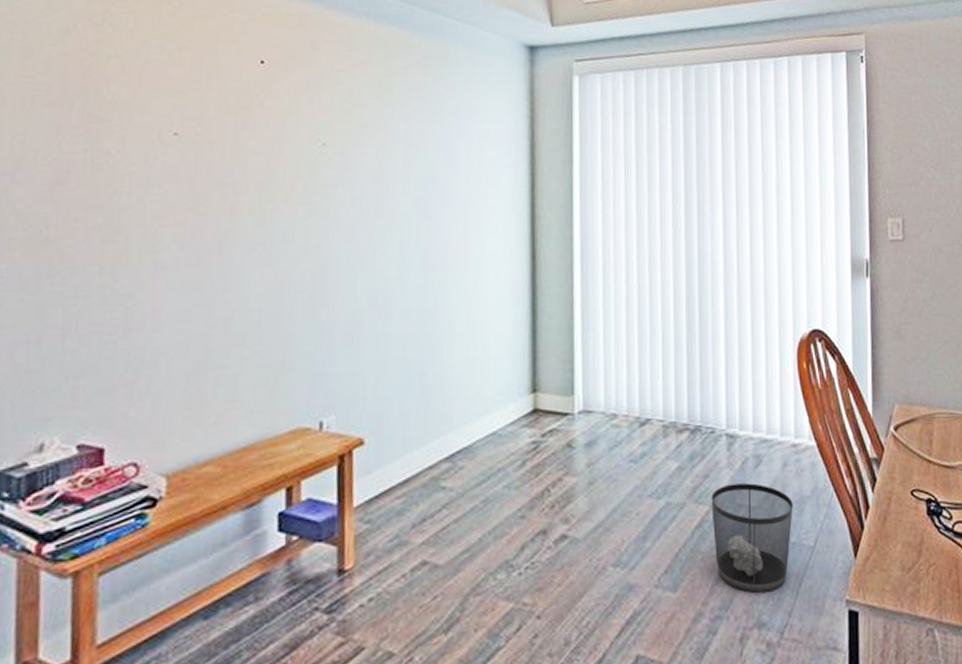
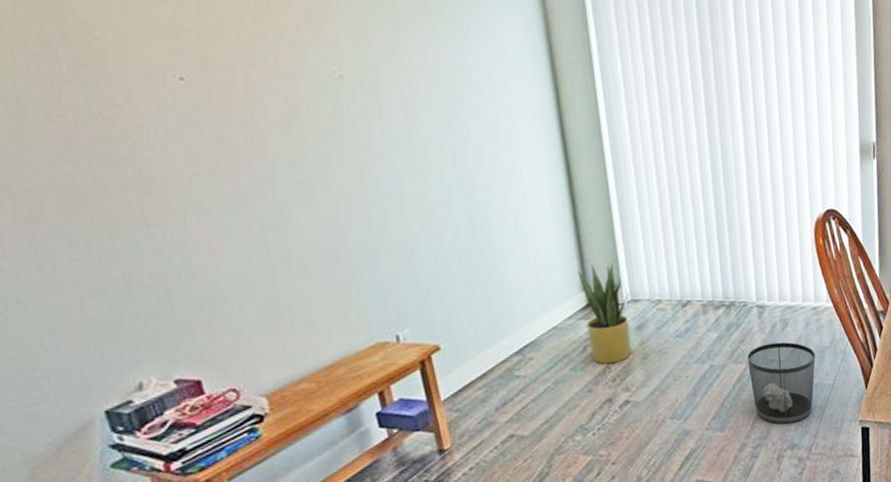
planter: none [528,364,584,486] -> present [577,262,631,365]

